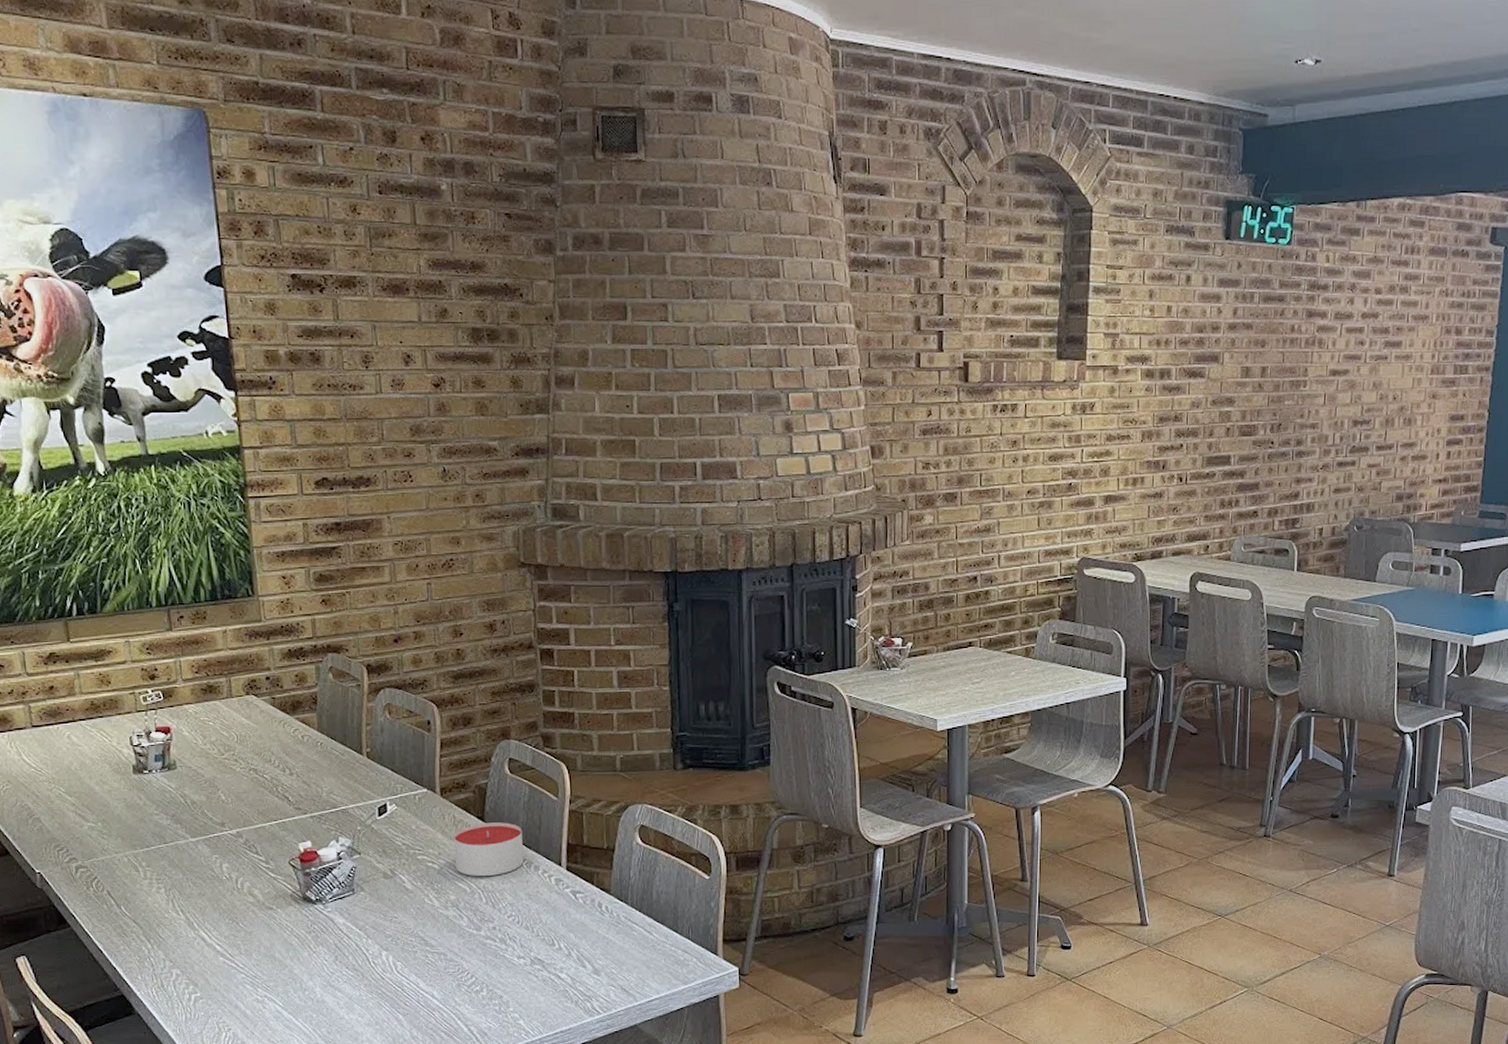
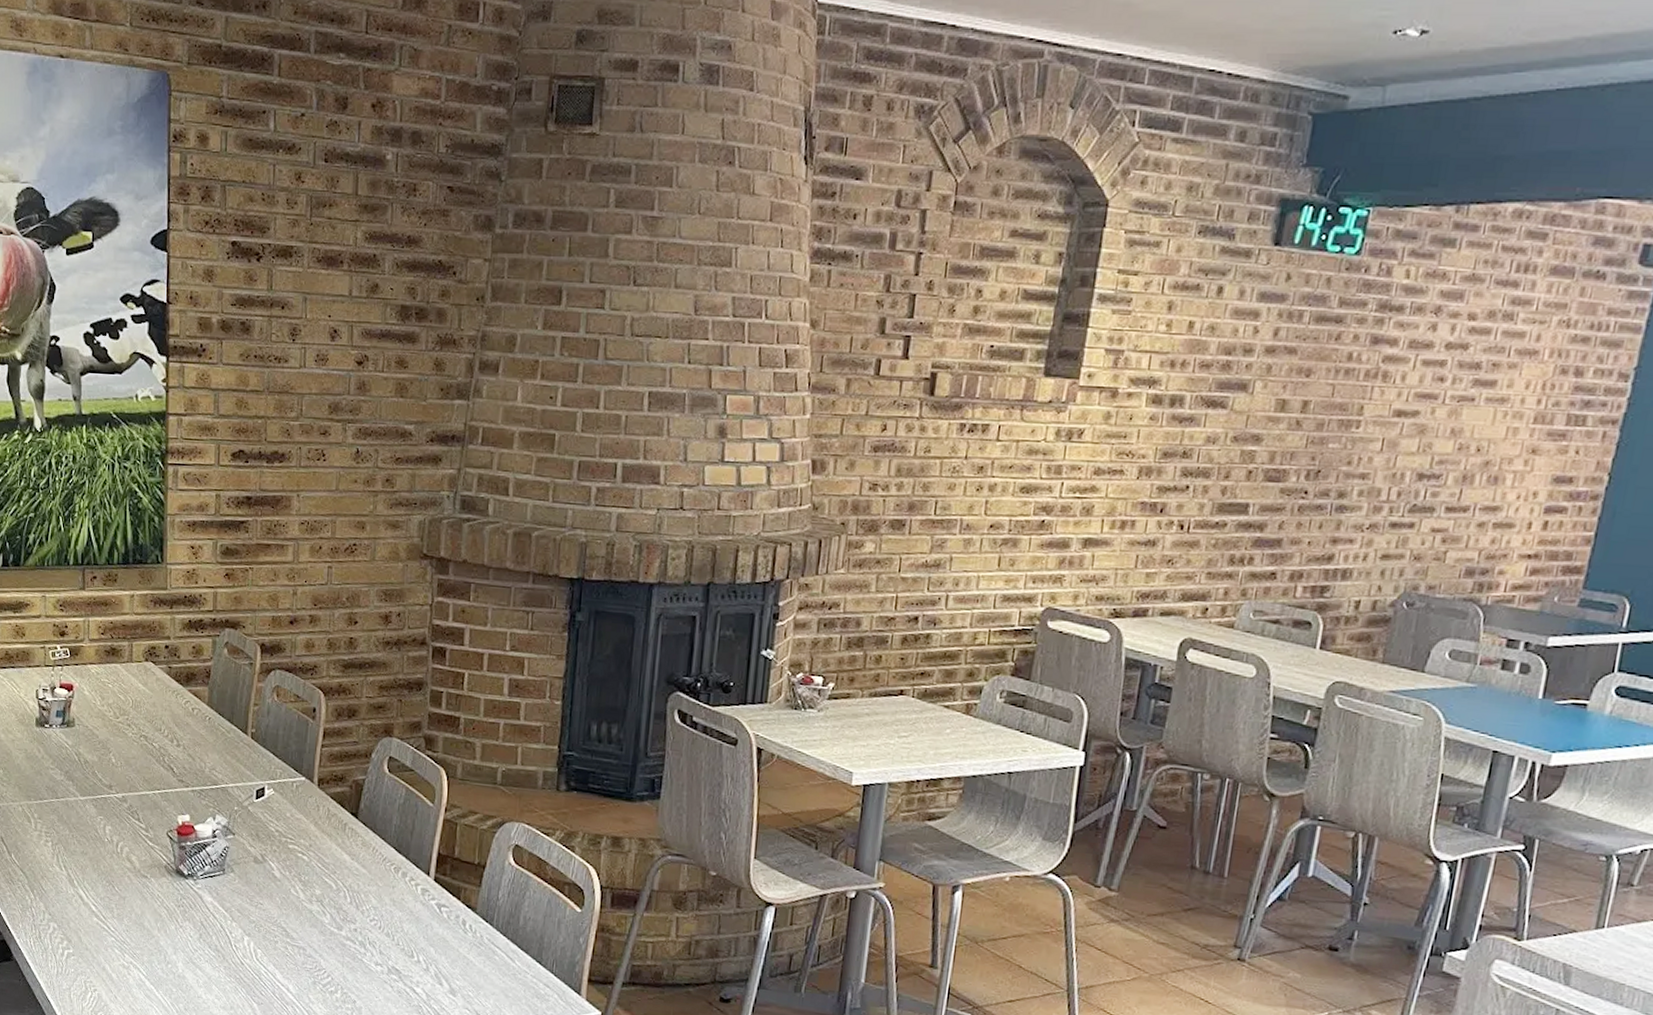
candle: present [453,822,524,877] -> none [324,819,394,876]

